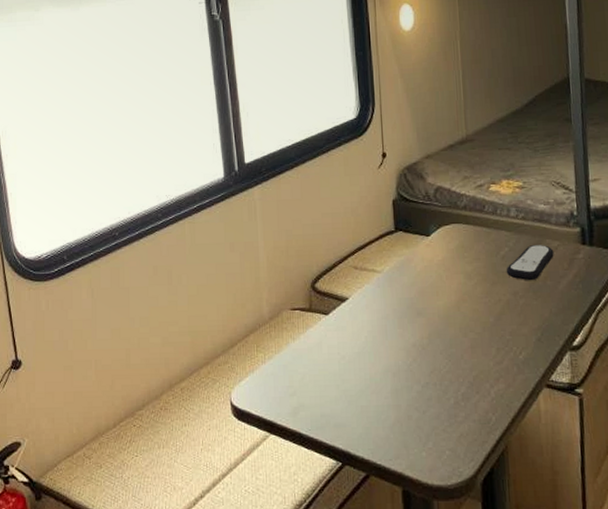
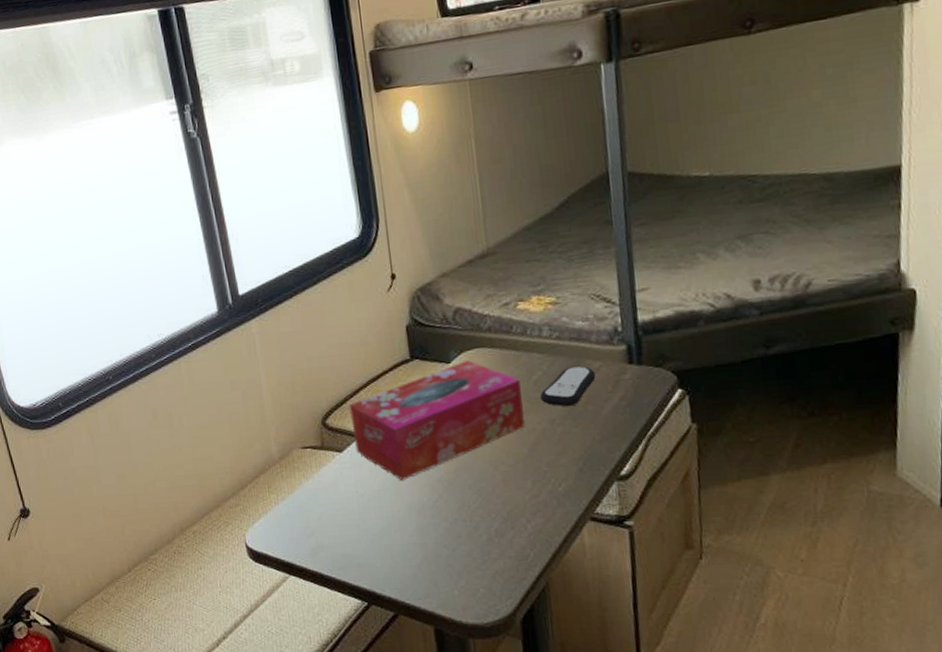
tissue box: none [338,234,492,343] -> present [349,360,525,480]

